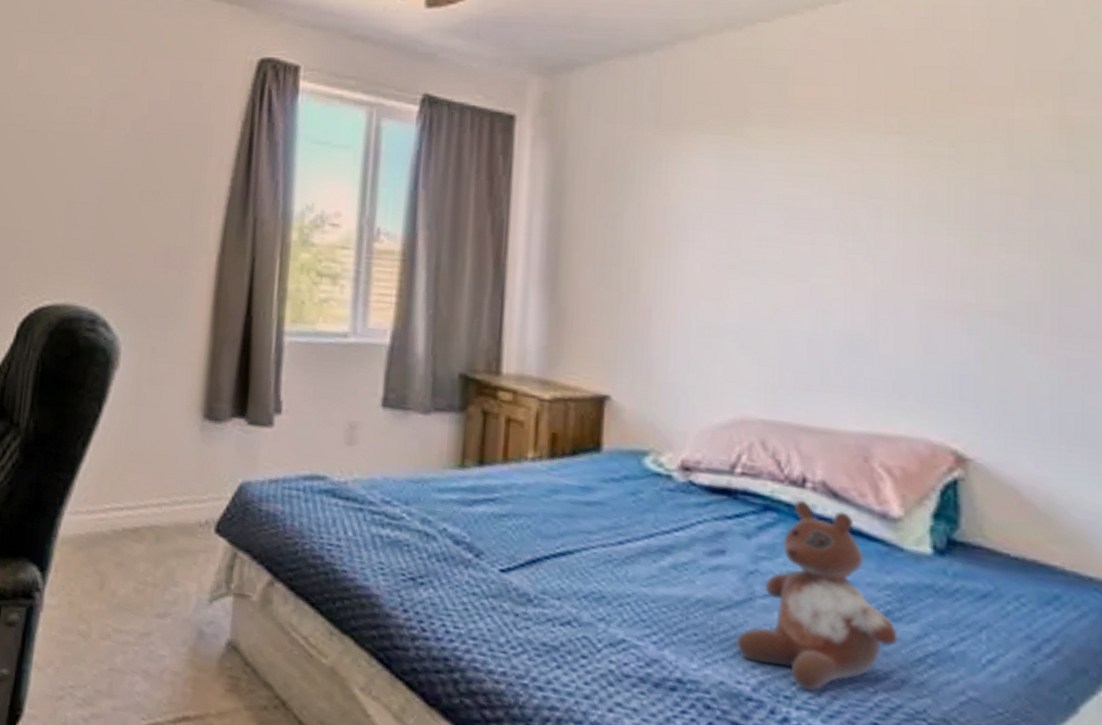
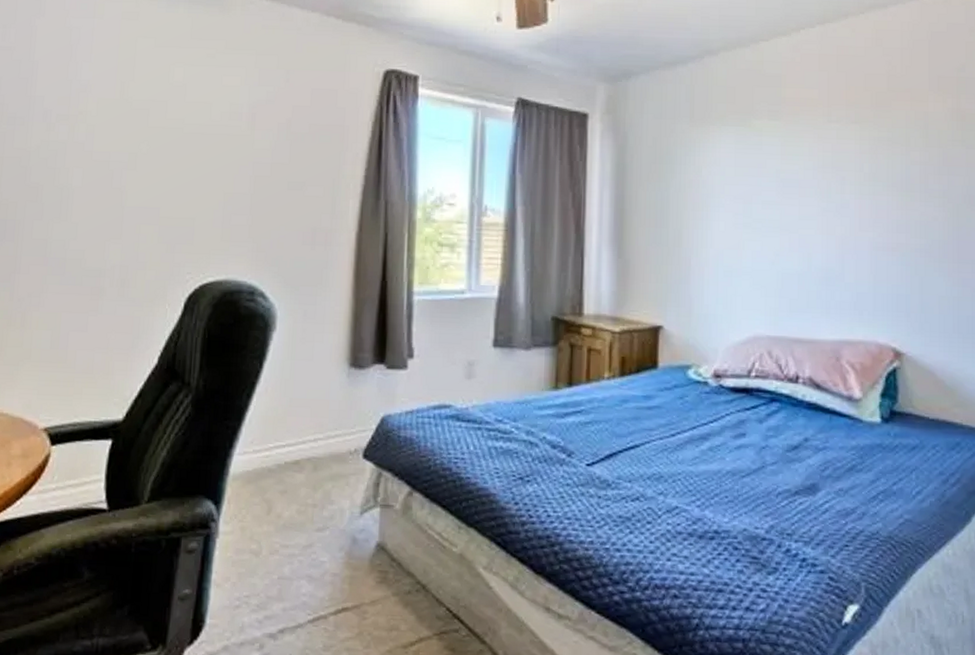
stuffed bear: present [736,500,898,691] -> none [754,392,860,528]

